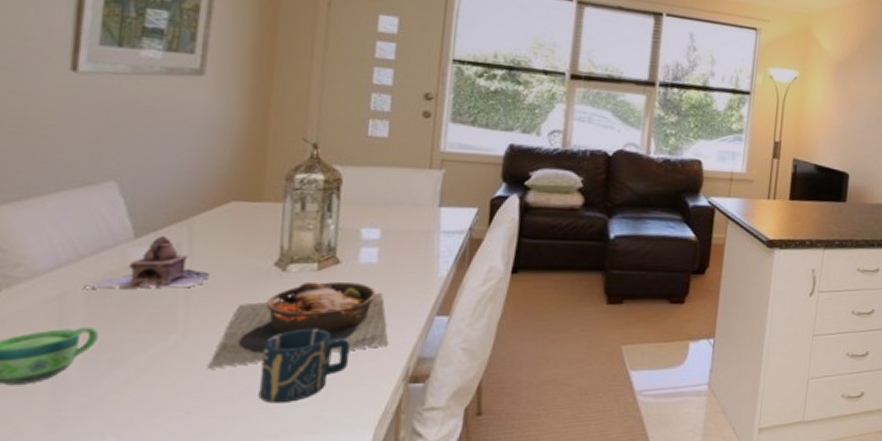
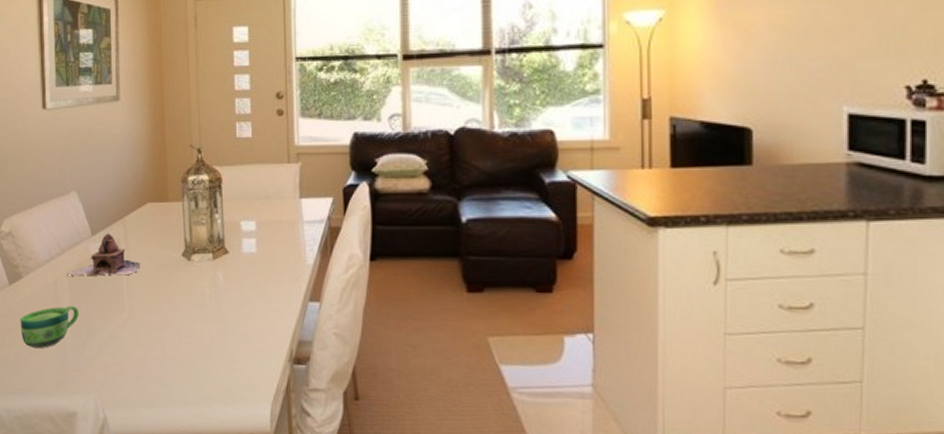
bowl: present [208,281,388,369] -> none [147,269,273,343]
cup: present [258,328,351,404] -> none [182,310,245,376]

